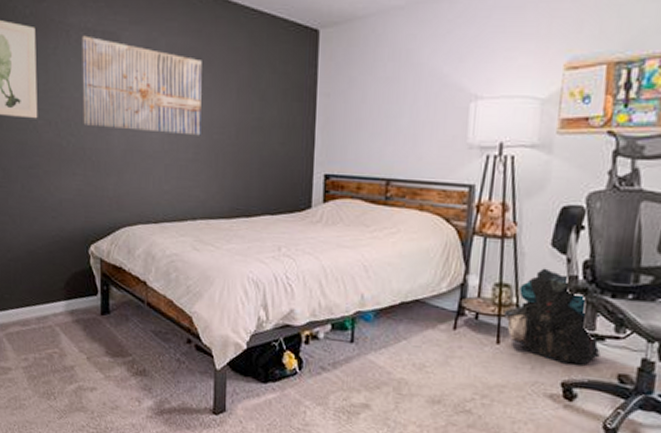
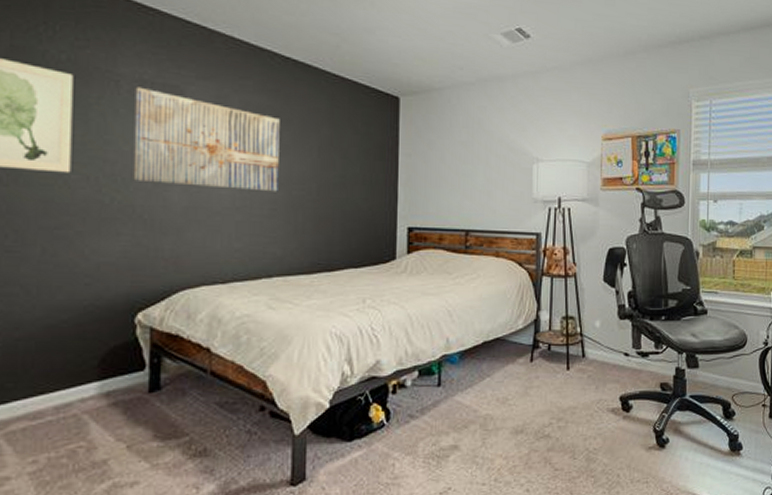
backpack: present [504,268,604,366] -> none [571,300,646,381]

